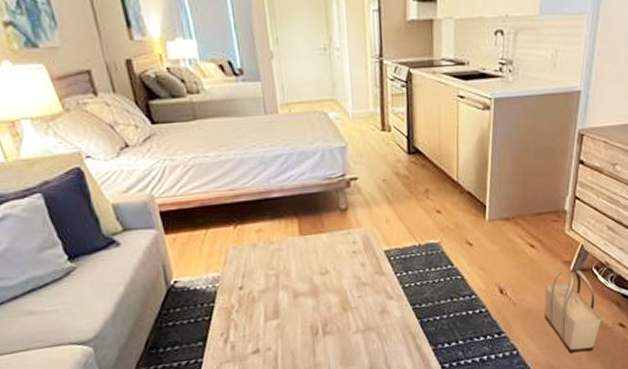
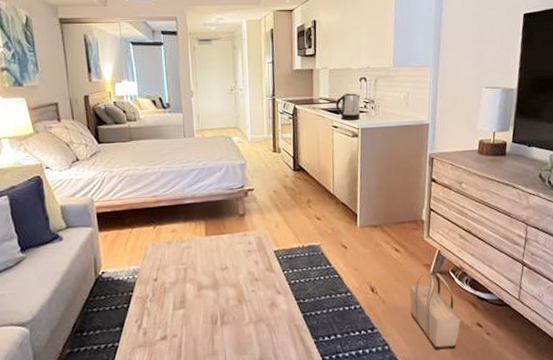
kettle: none [463,50,495,88] -> present [336,92,361,120]

